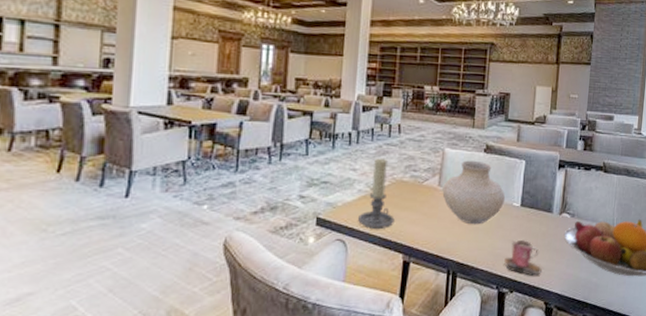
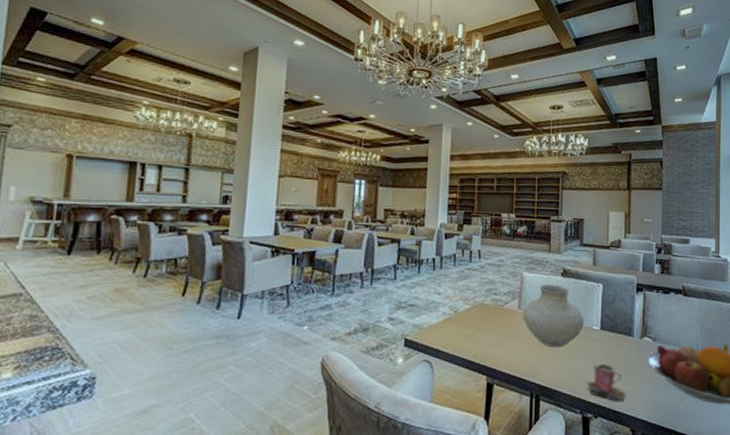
candle holder: present [358,158,395,230] -> none [443,282,478,352]

